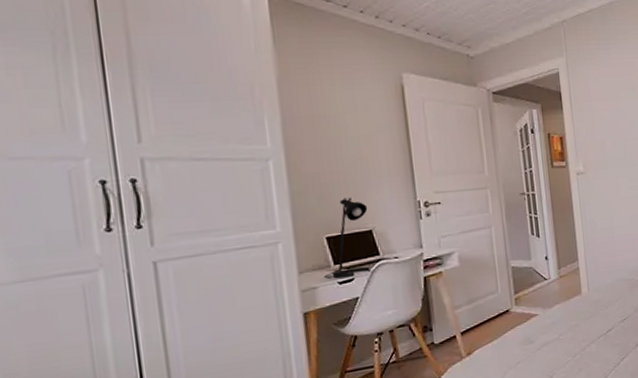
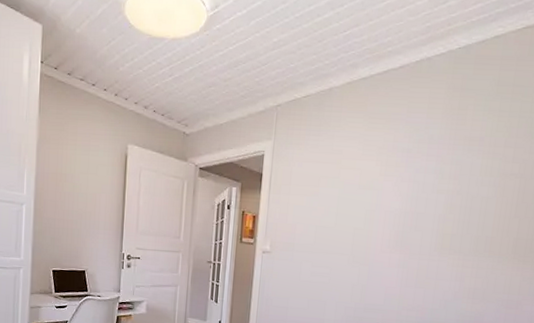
desk lamp: present [324,197,370,279] -> none [47,242,85,304]

